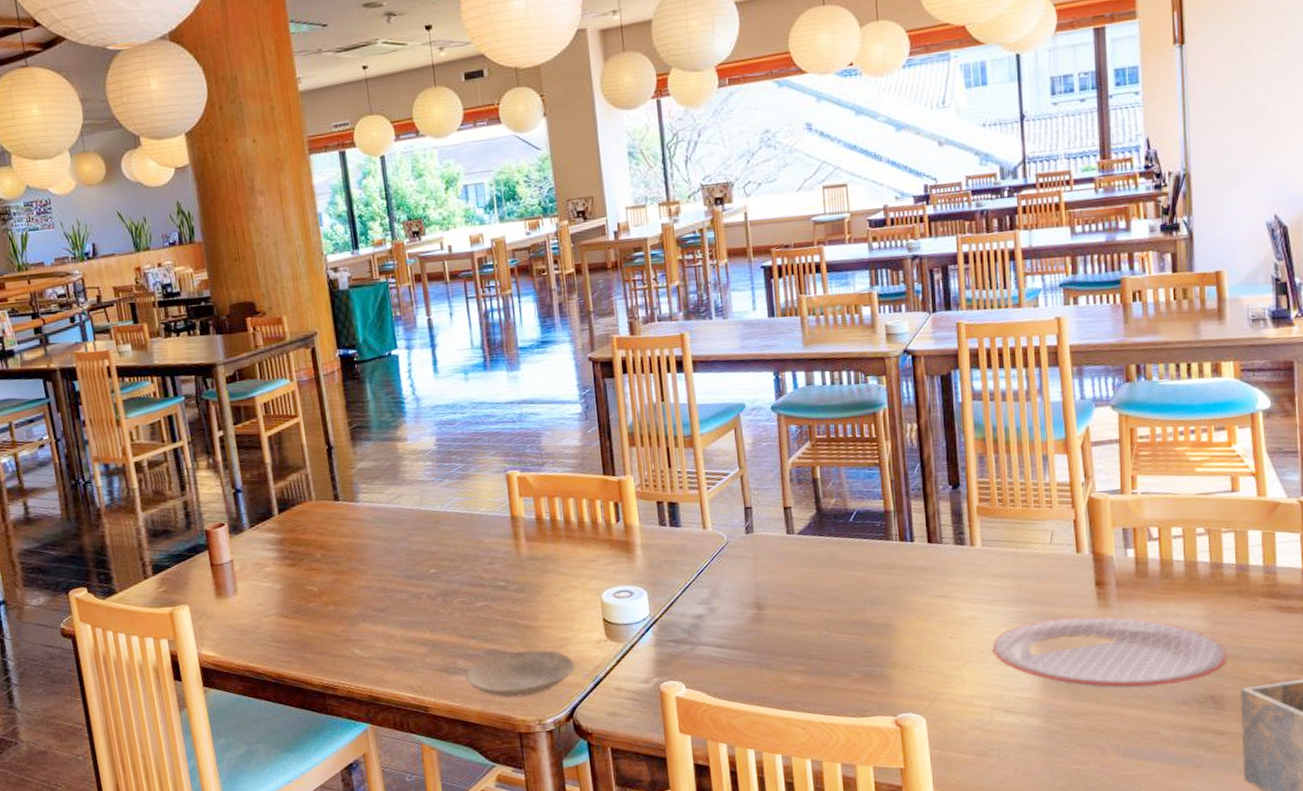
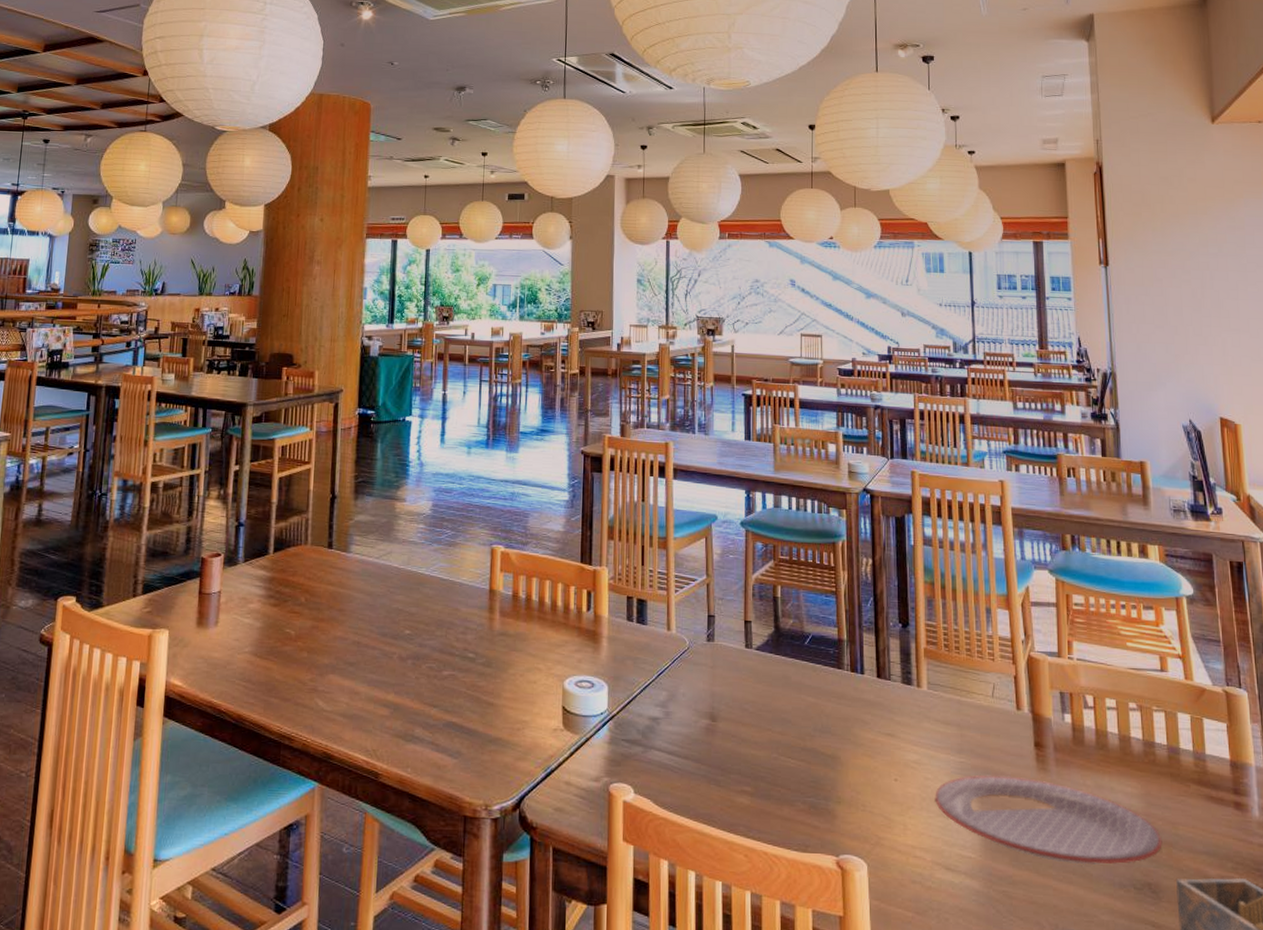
plate: present [466,650,575,698] -> none [421,728,529,778]

